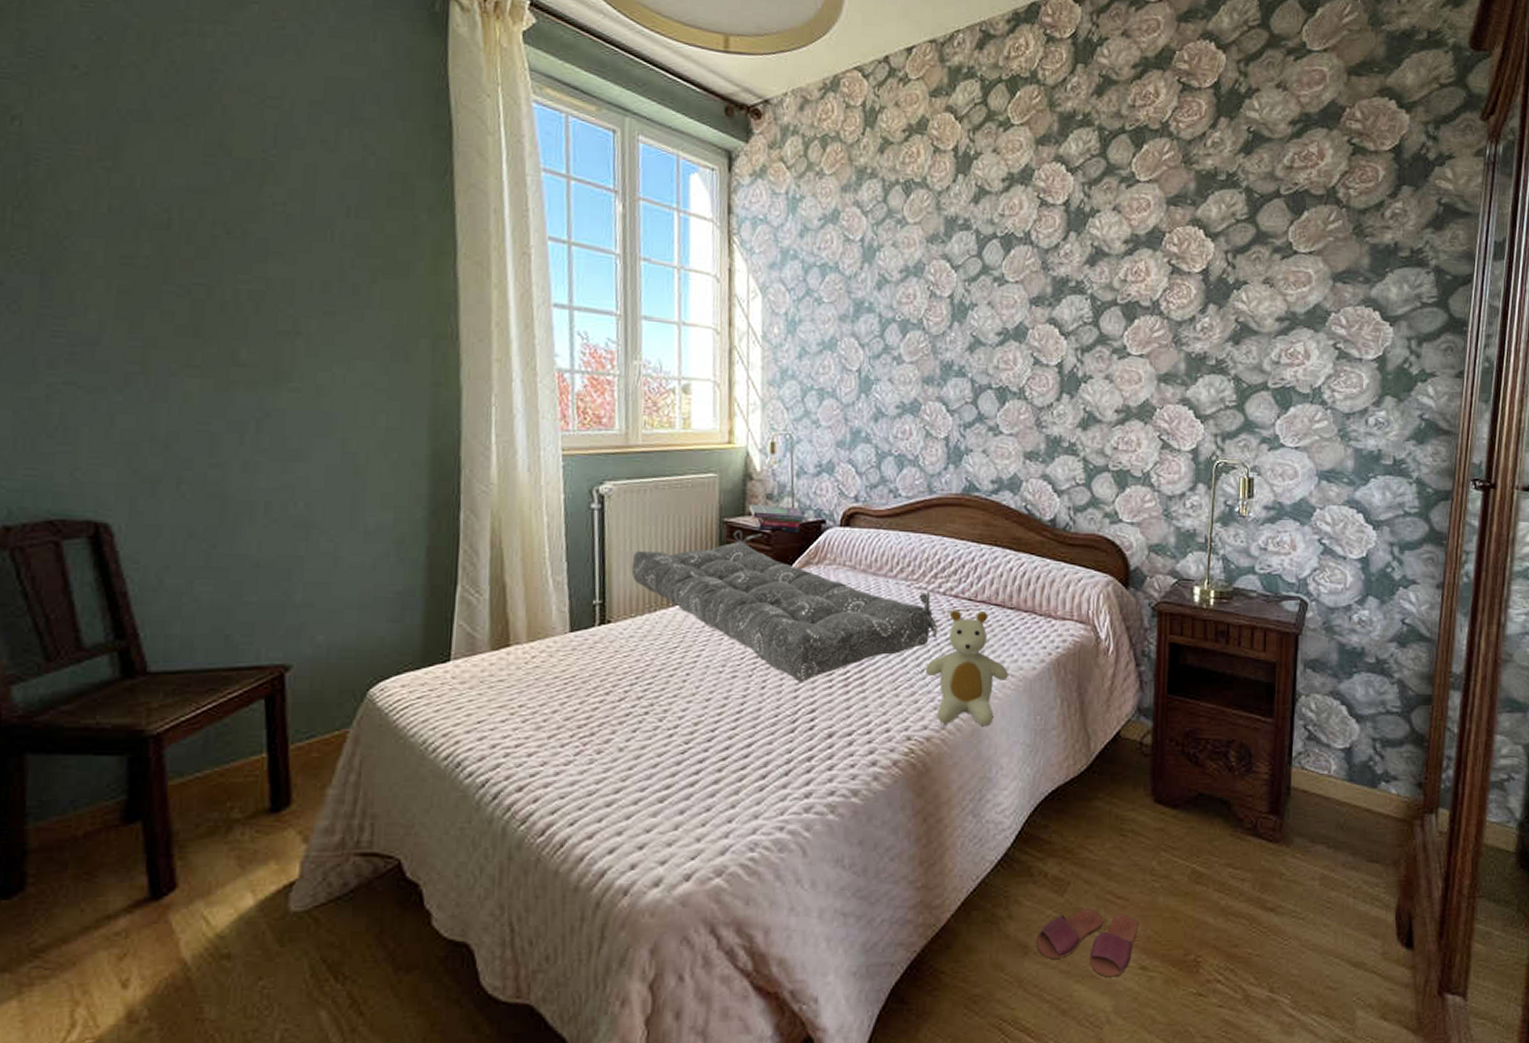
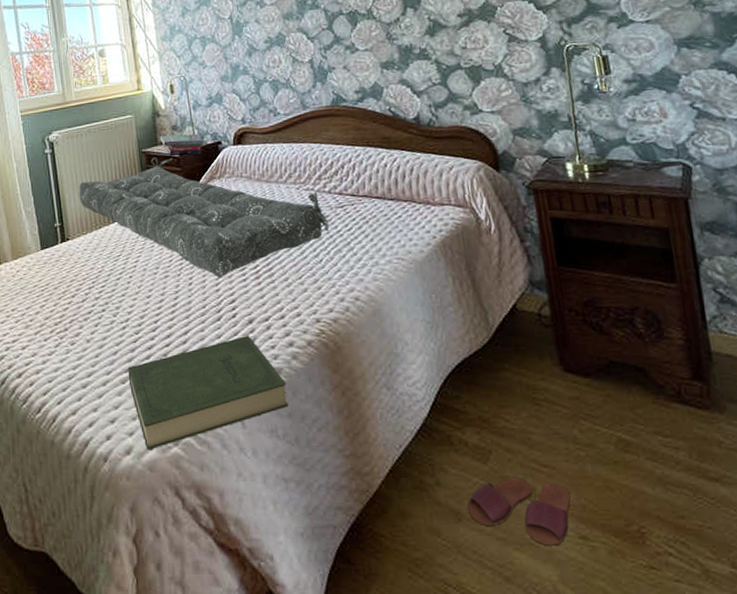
book: none [668,750,862,882] -> present [127,334,289,450]
stuffed bear: present [925,609,1008,727] -> none [323,203,399,307]

